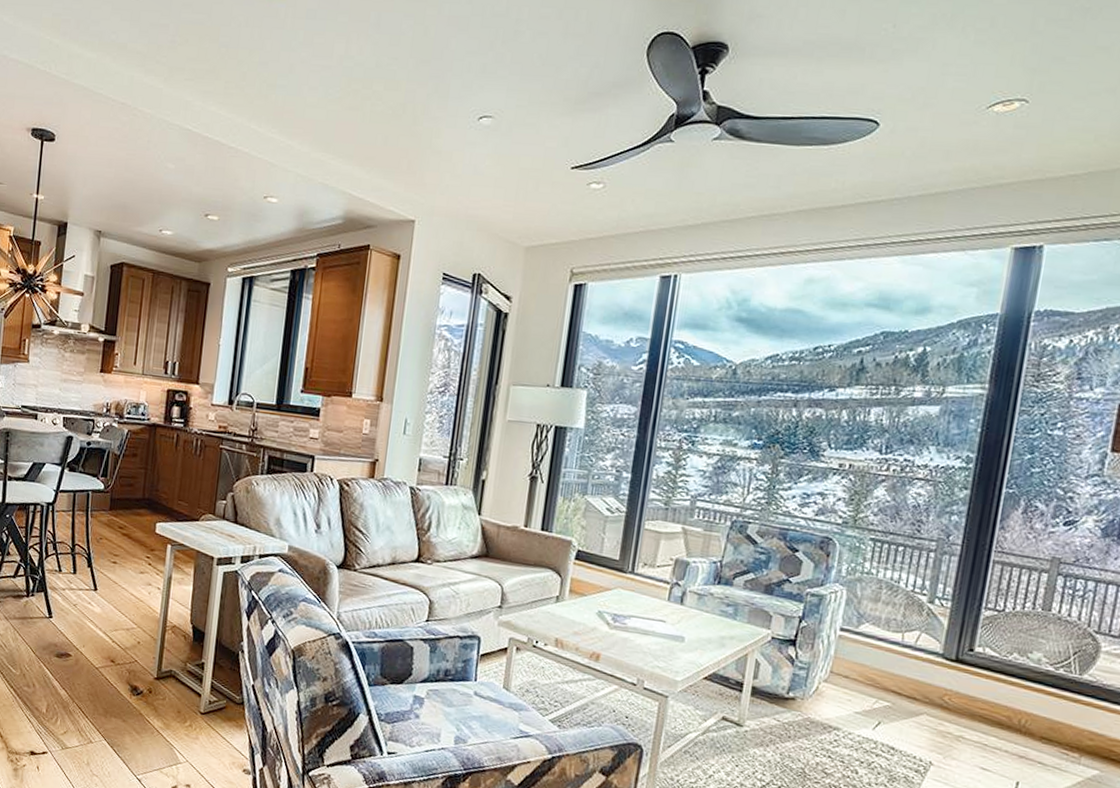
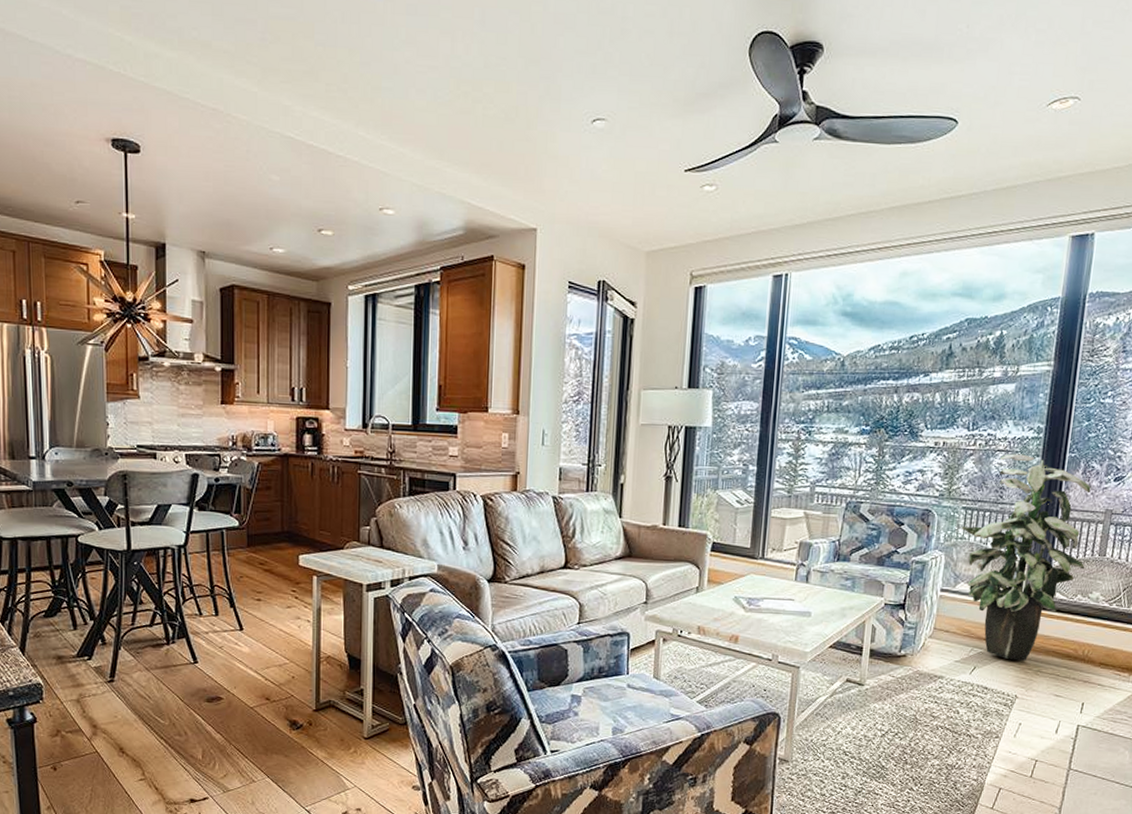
indoor plant: none [867,483,1034,723] -> present [961,453,1091,661]

